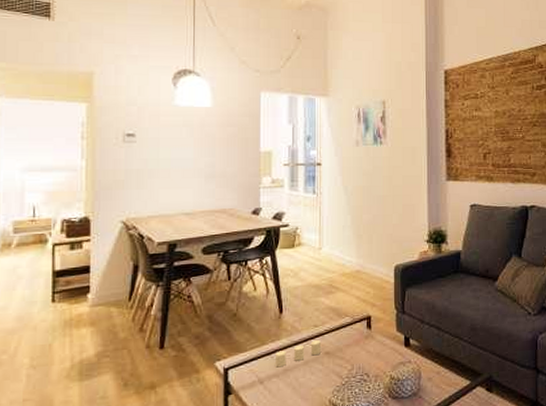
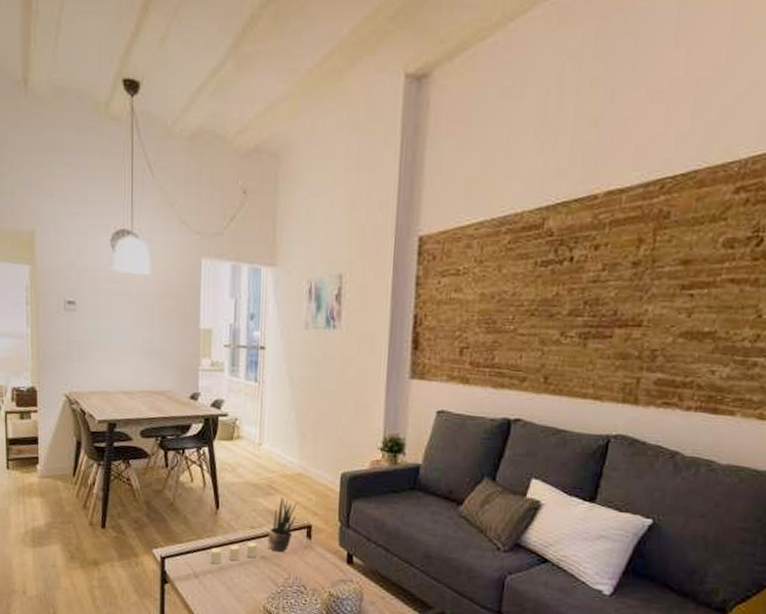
potted plant: none [331,294,357,346] -> present [268,497,297,553]

